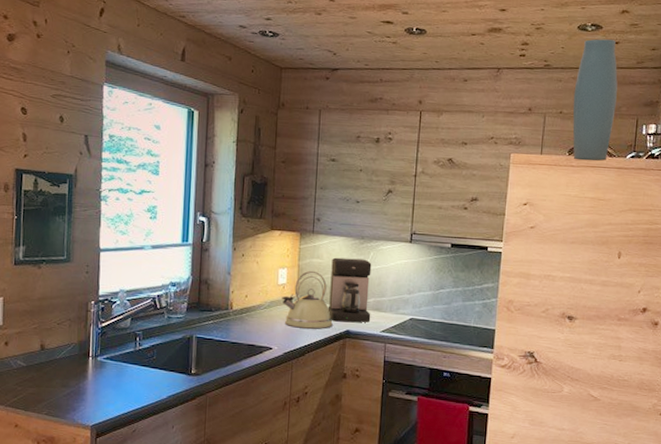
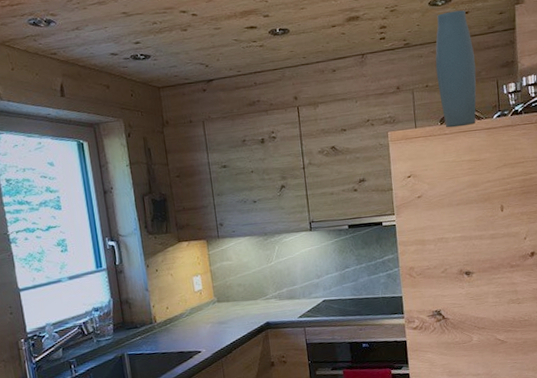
kettle: present [282,270,333,329] -> none [201,273,253,329]
coffee maker: present [328,257,372,322] -> none [240,253,287,316]

